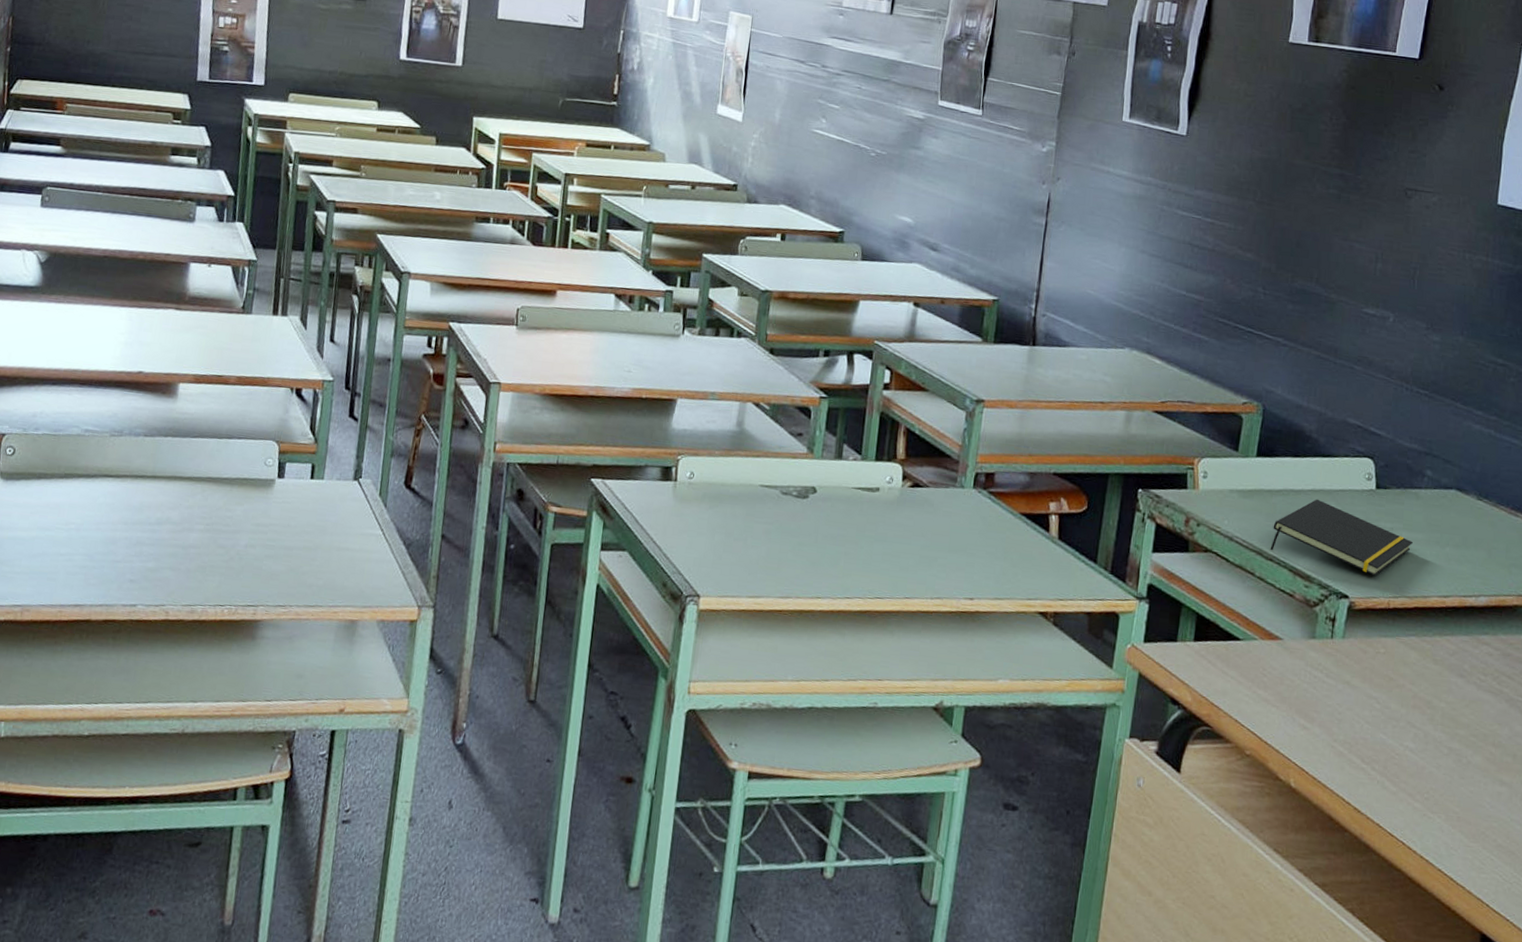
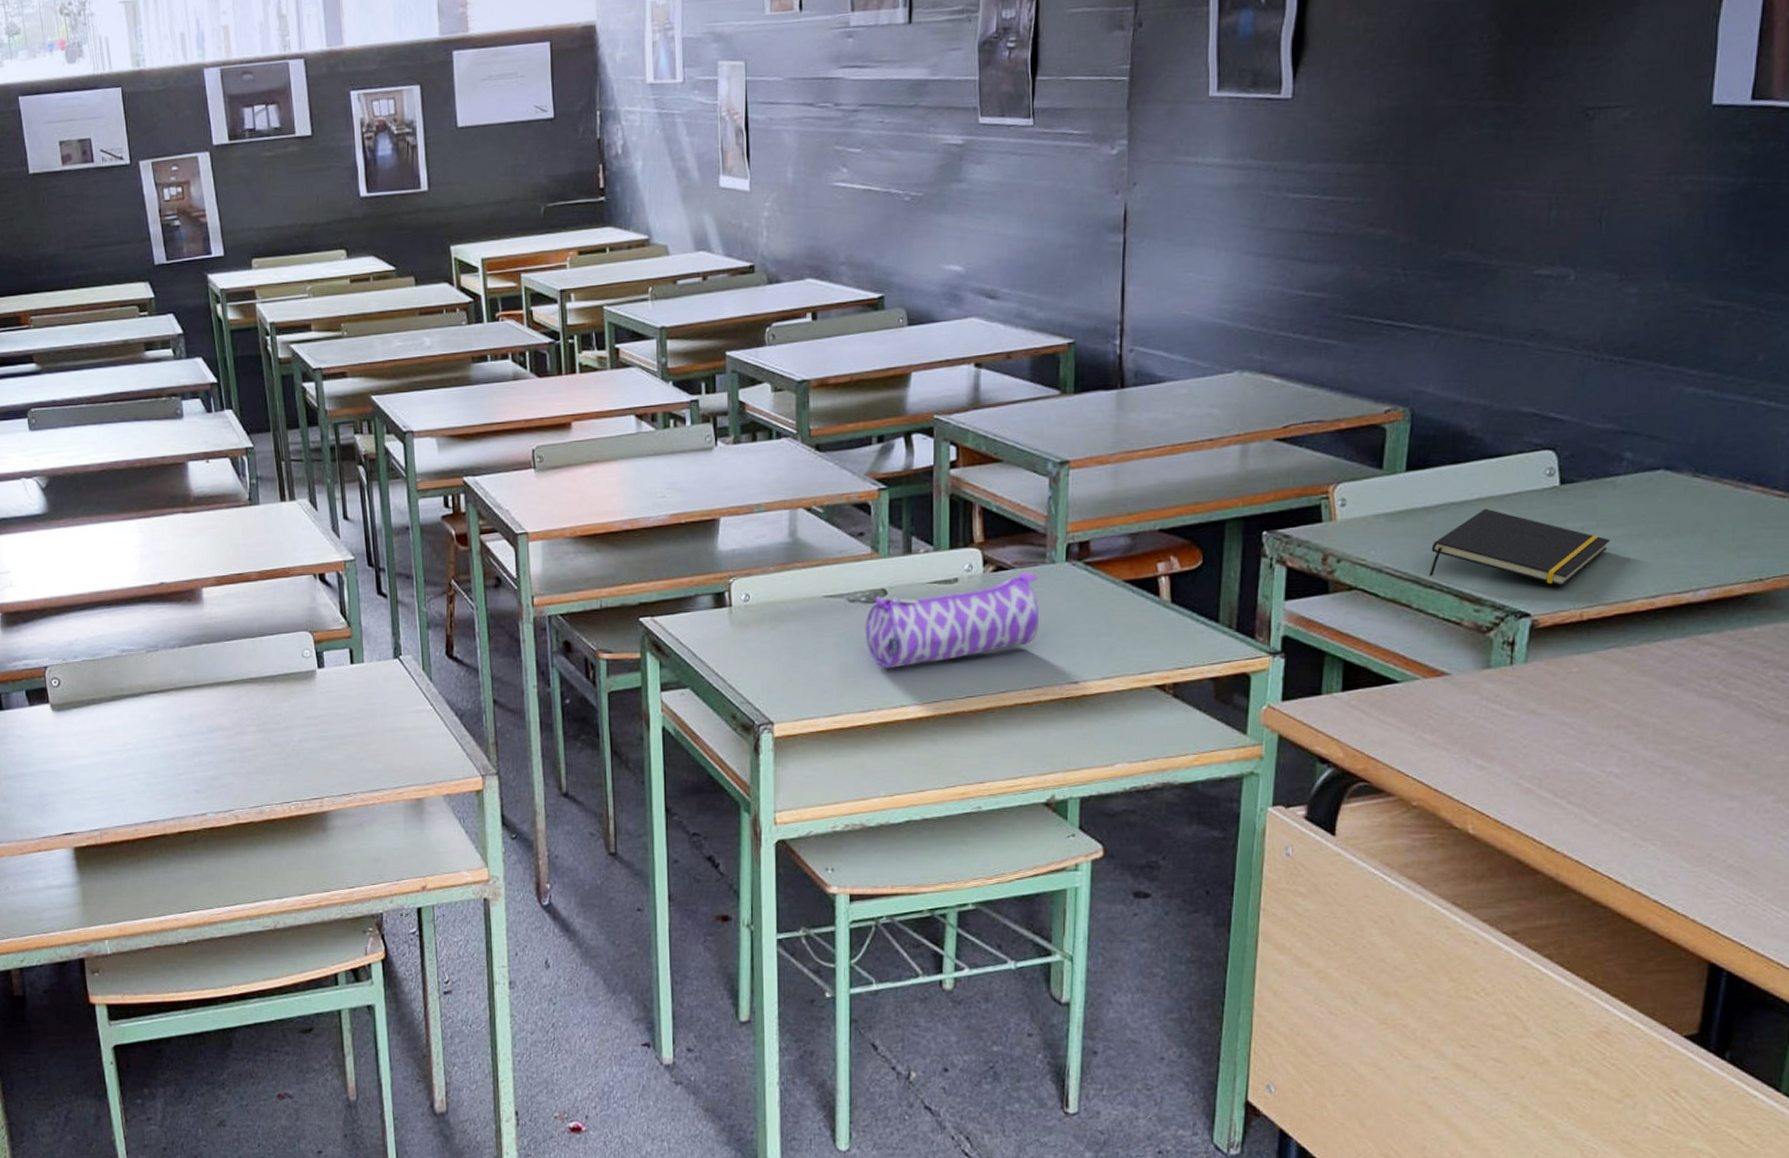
pencil case: none [792,492,949,562] -> present [865,572,1038,669]

